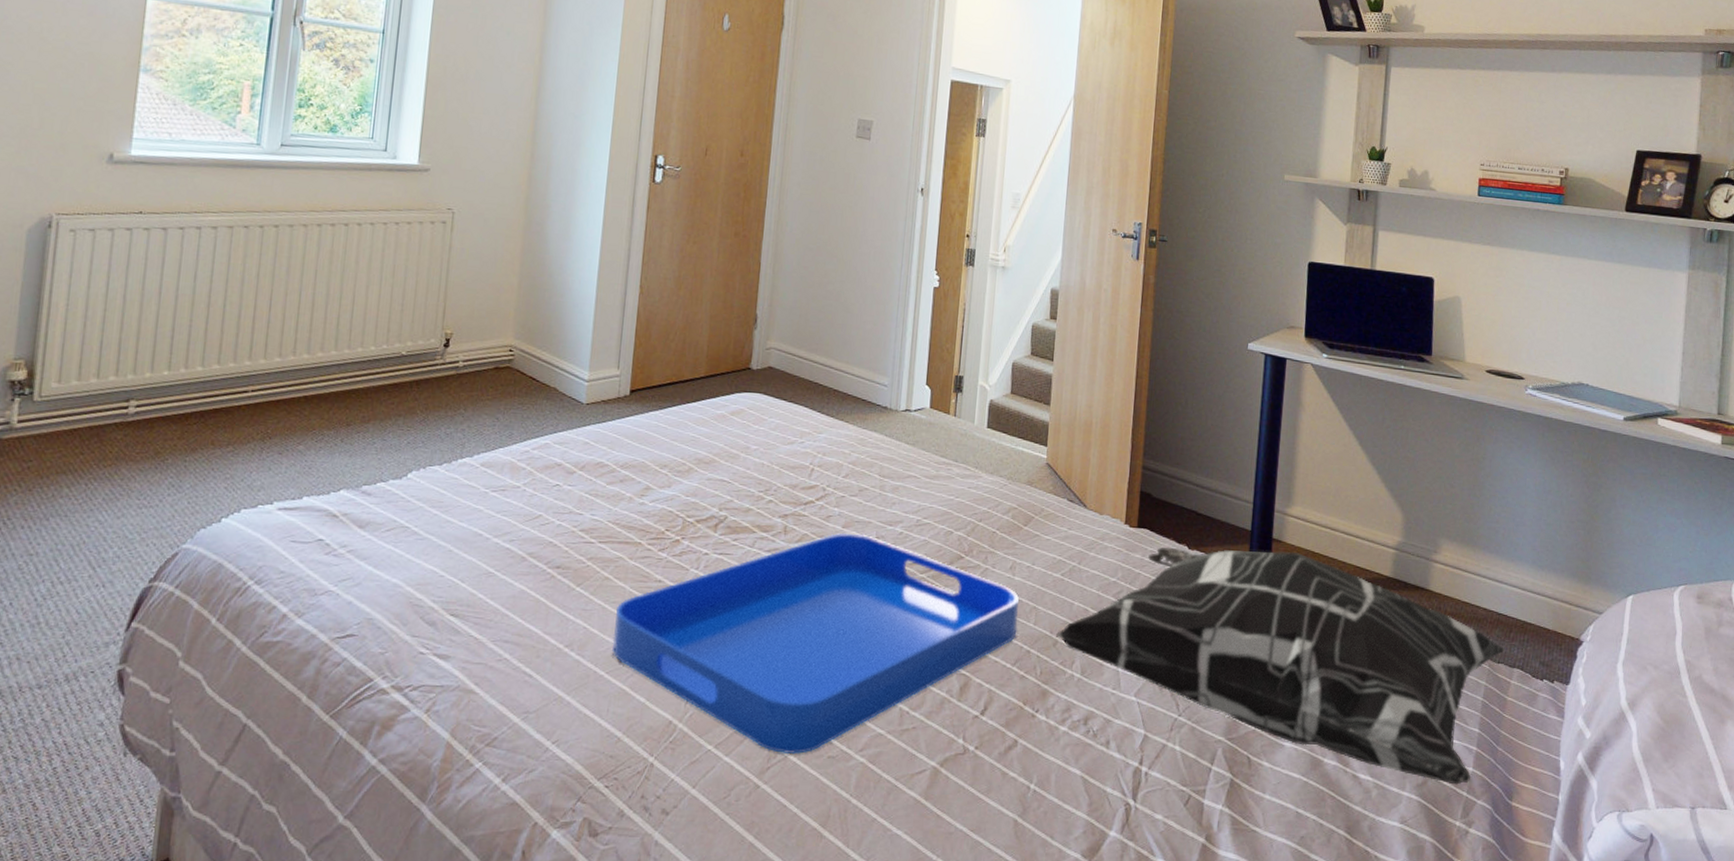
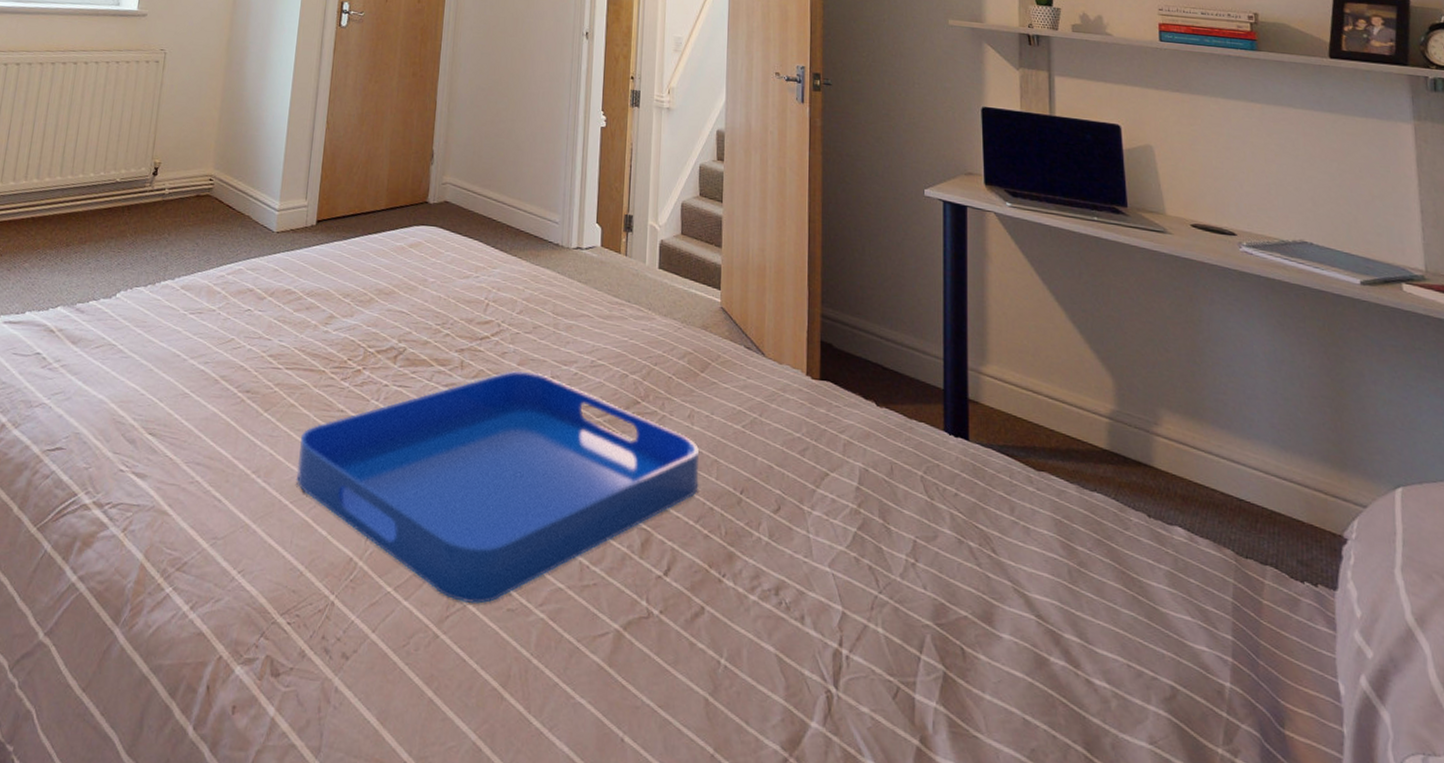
decorative pillow: present [1056,548,1505,785] -> none [740,403,1253,703]

